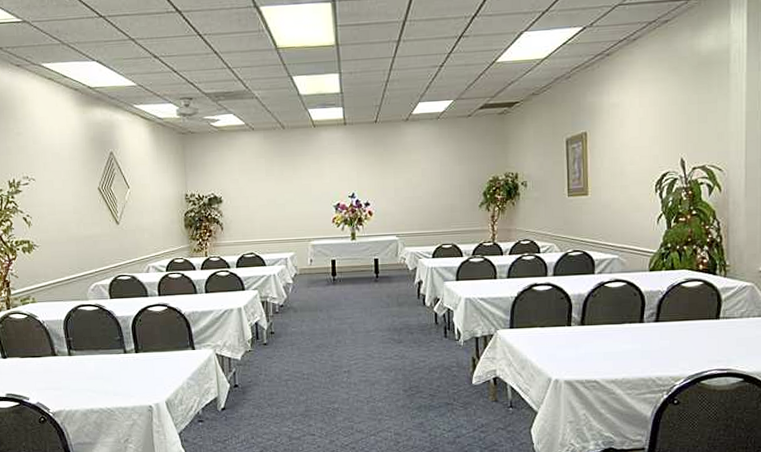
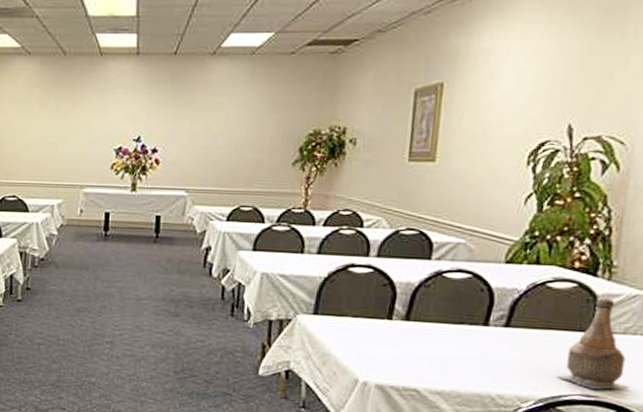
bottle: none [697,291,751,364] -> present [555,298,630,390]

